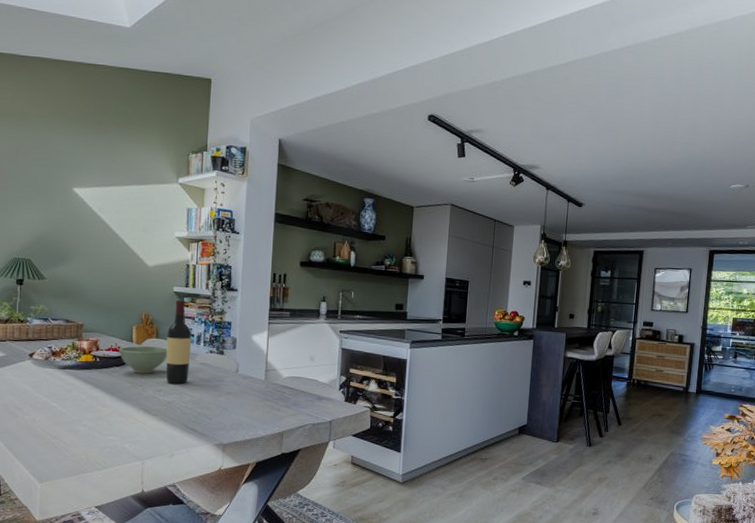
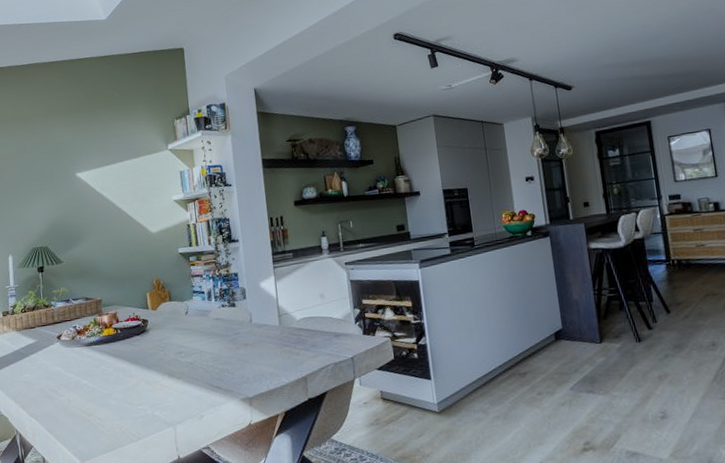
bowl: present [118,345,168,374] -> none [136,309,183,339]
wine bottle: present [165,300,192,384] -> none [179,259,206,344]

